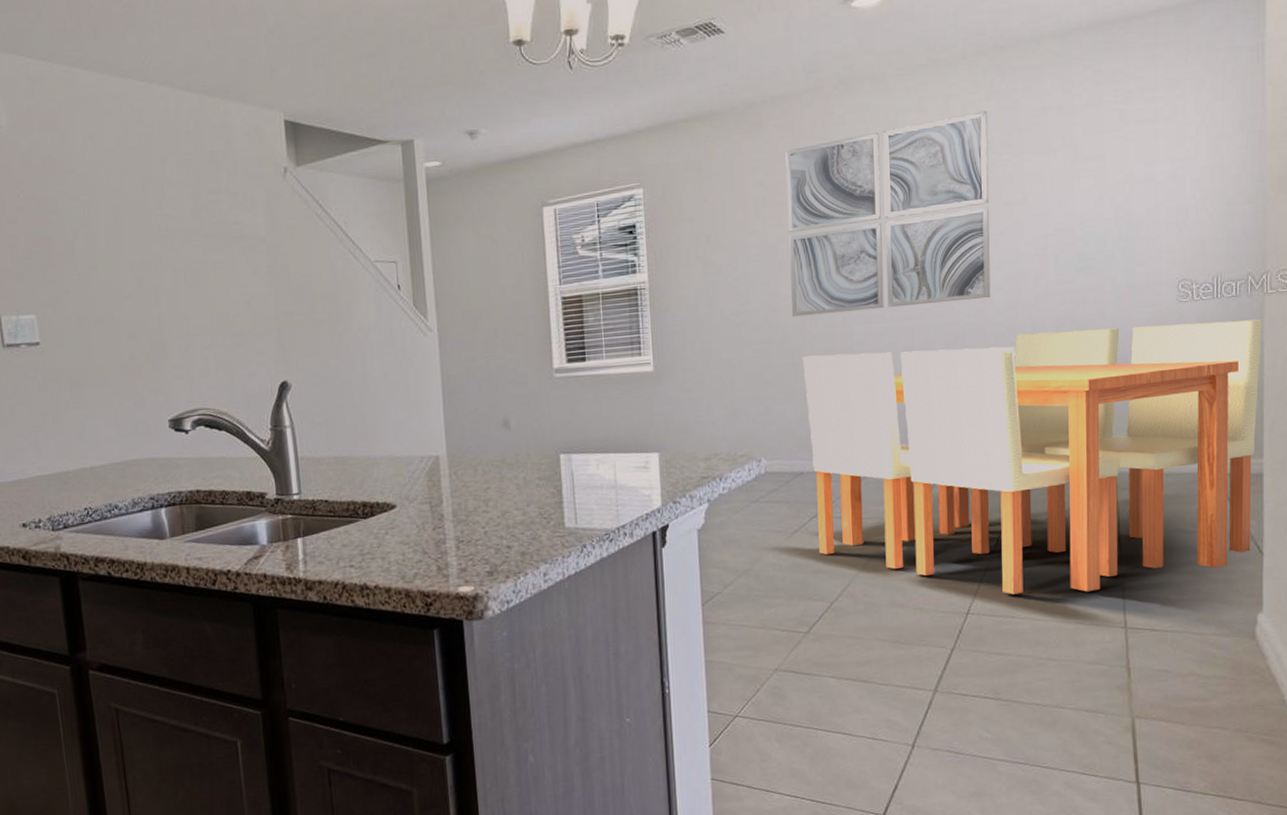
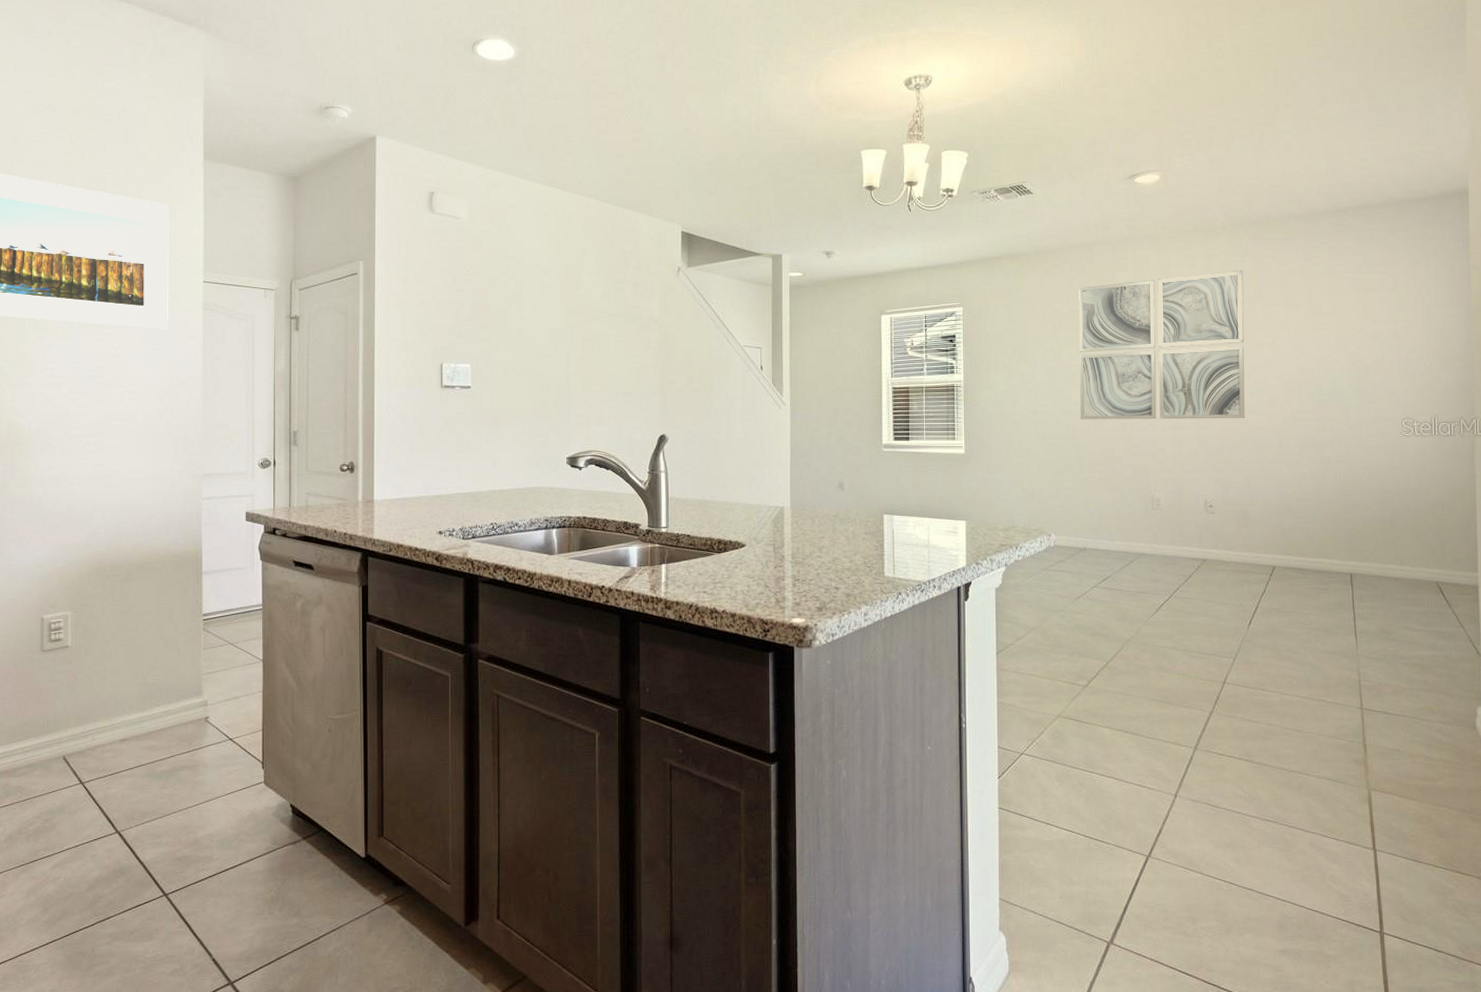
dining set: present [802,319,1262,595] -> none [1088,450,1474,674]

